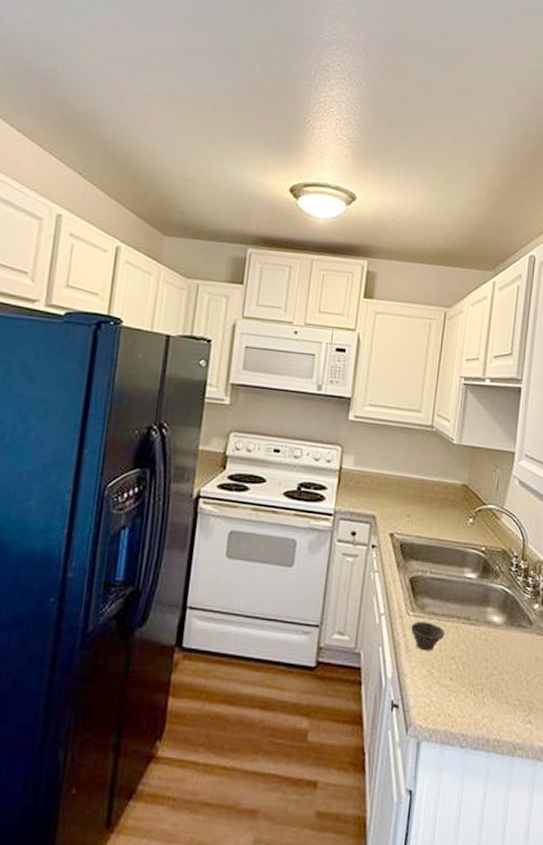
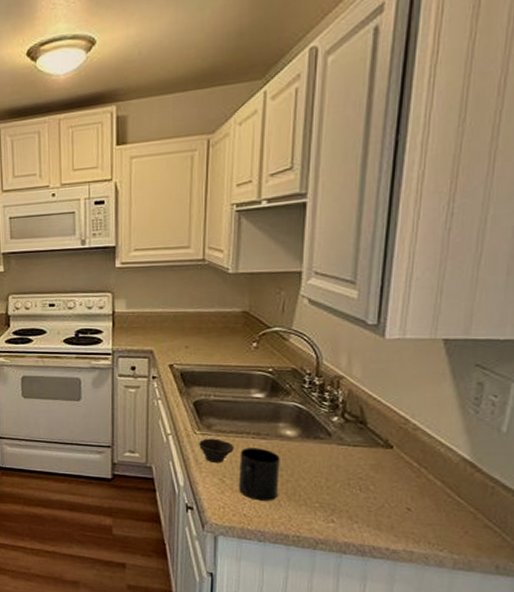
mug: none [446,634,487,698] -> present [239,448,280,501]

